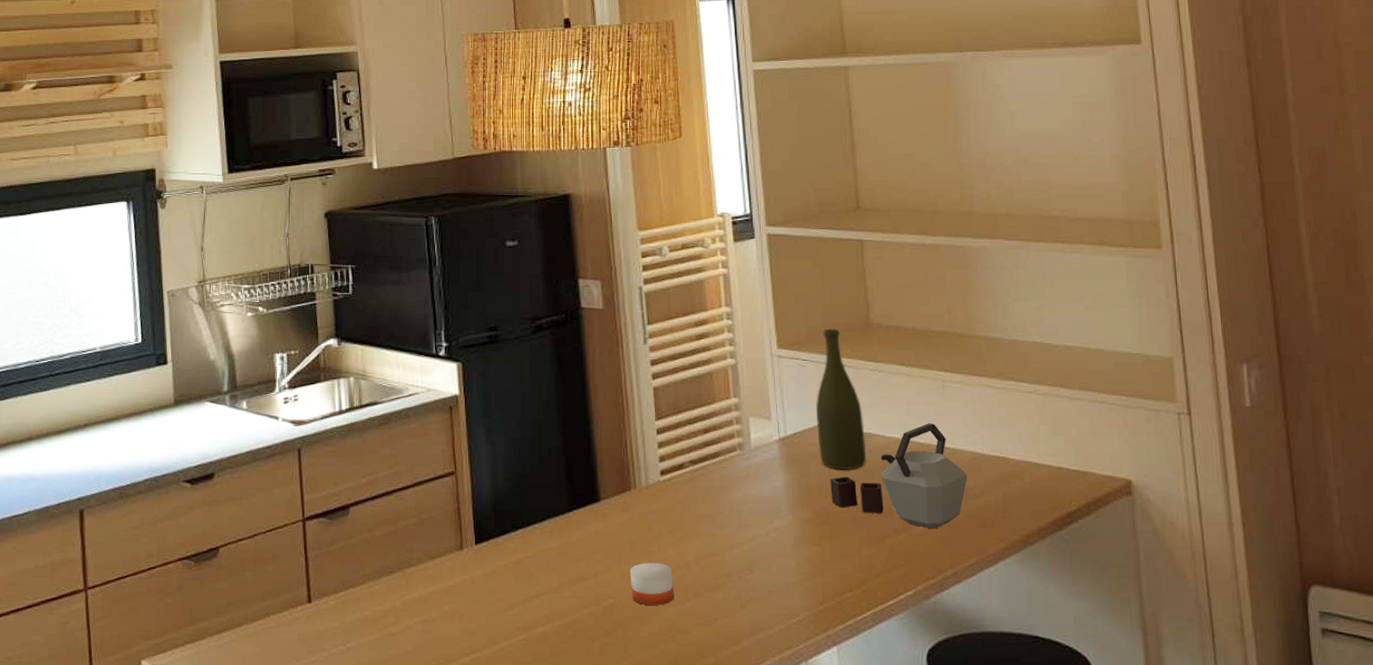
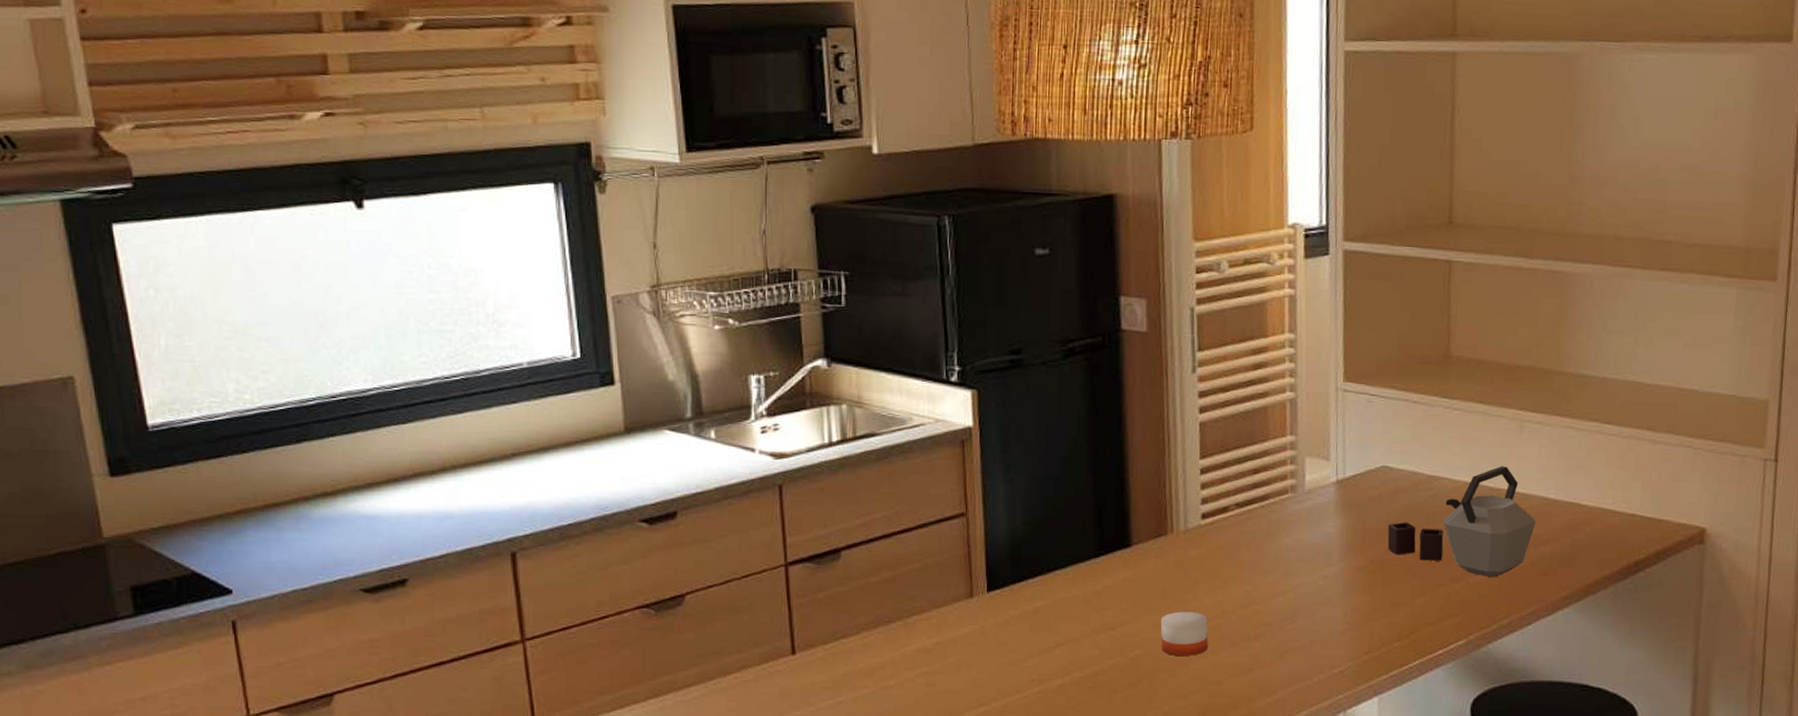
bottle: present [815,328,867,471] -> none [1378,360,1432,516]

